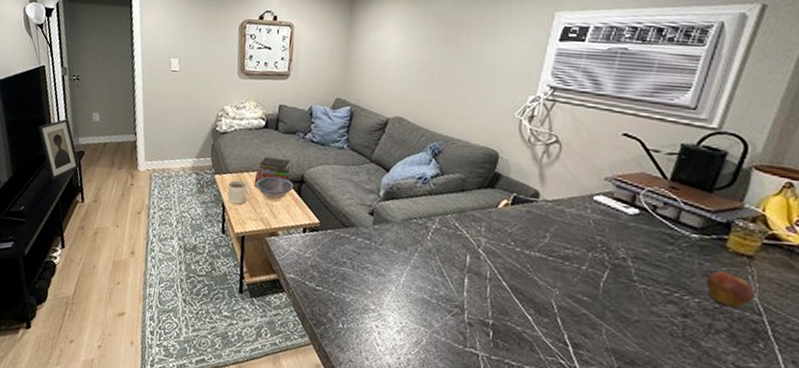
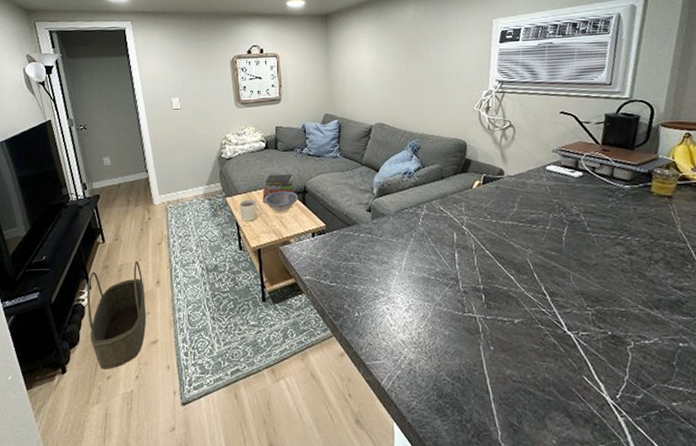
picture frame: present [37,118,80,181] -> none [50,167,97,227]
basket: none [57,226,118,333] -> present [86,260,146,369]
fruit: present [706,270,756,307] -> none [641,209,679,239]

